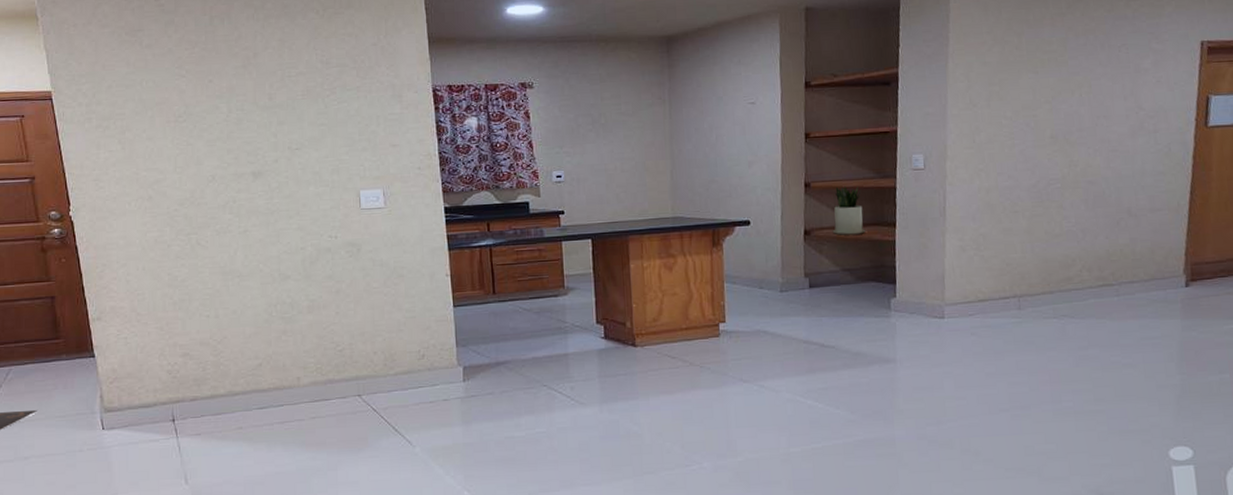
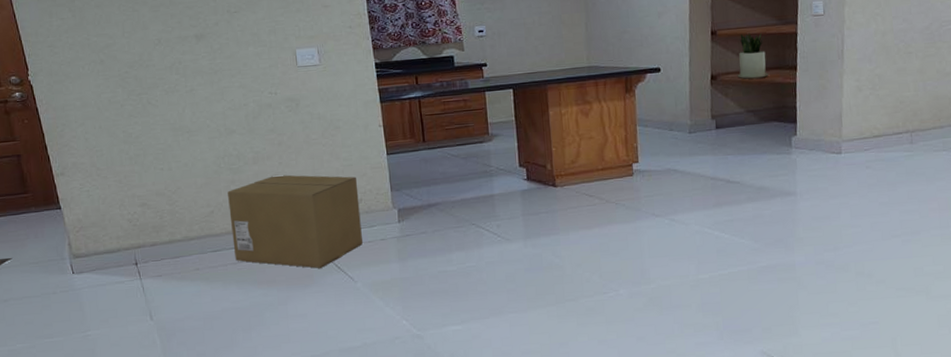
box: none [278,325,423,430] -> present [228,174,363,268]

